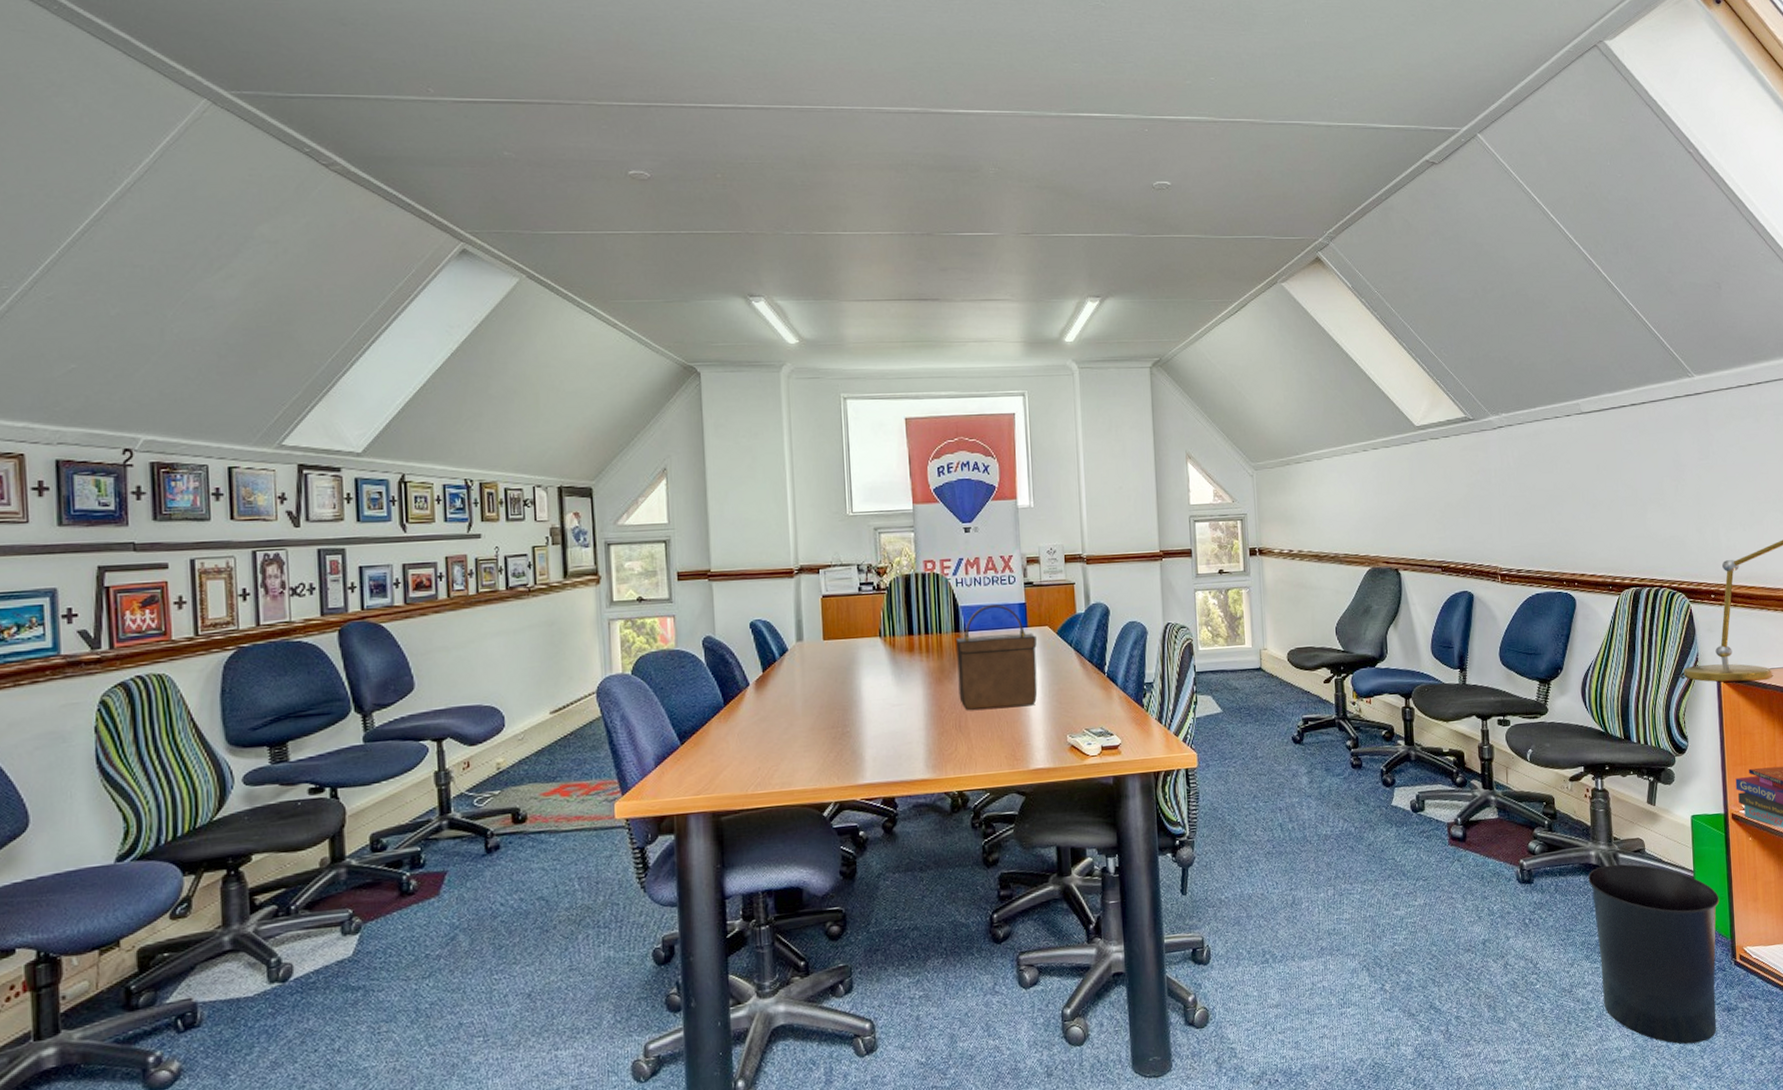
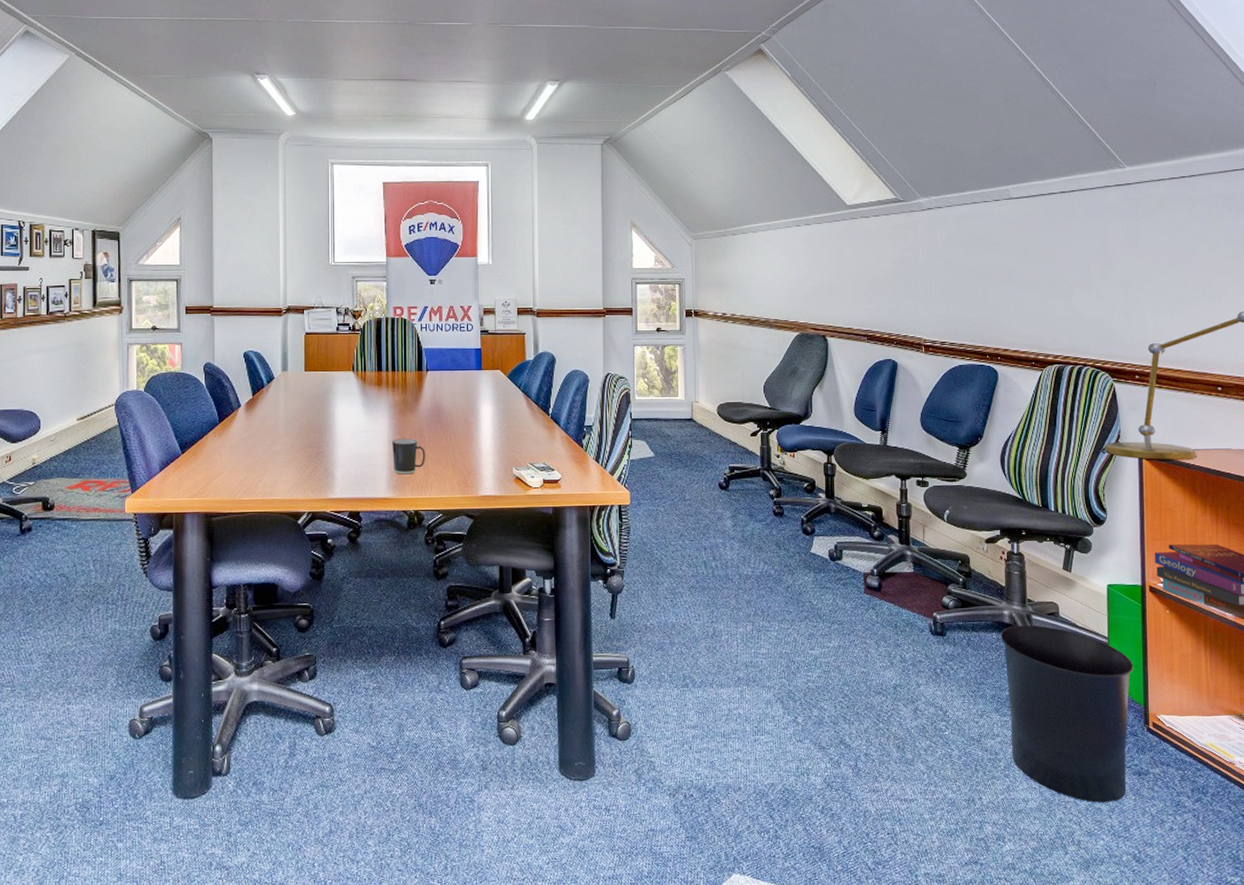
mug: none [928,710,968,752] -> present [391,439,426,475]
handbag: present [956,604,1038,710] -> none [419,349,489,441]

